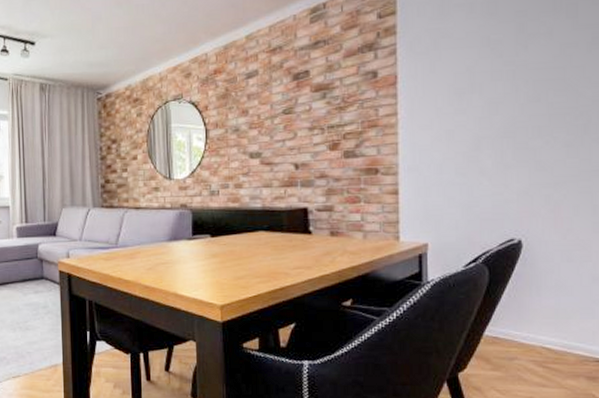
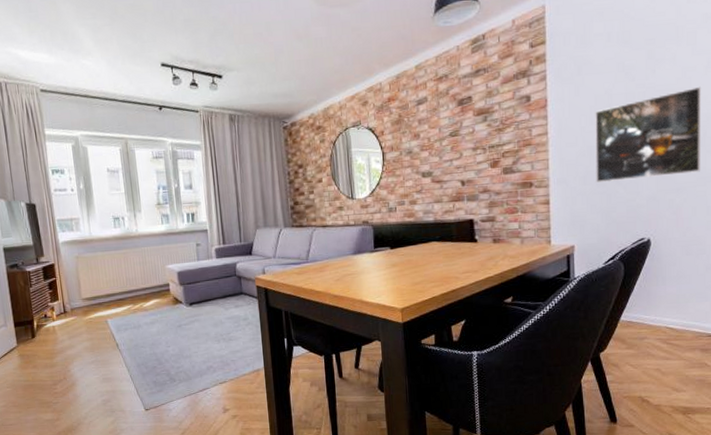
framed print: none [453,65,585,172] -> present [594,86,702,183]

